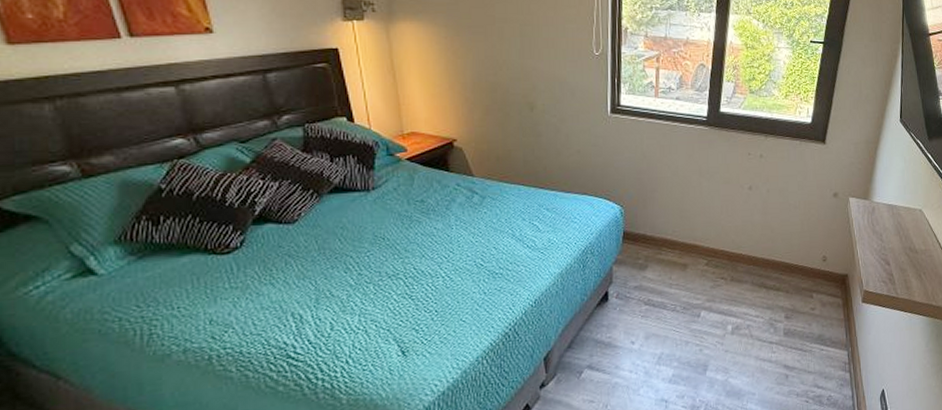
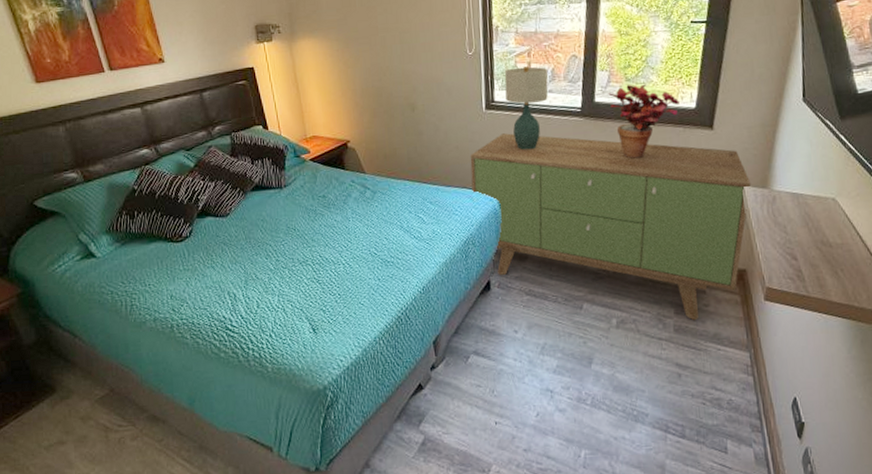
sideboard: none [592,139,856,324] -> present [470,133,752,321]
table lamp: none [632,71,676,157] -> present [504,65,549,150]
potted plant: none [733,97,797,169] -> present [608,84,680,158]

